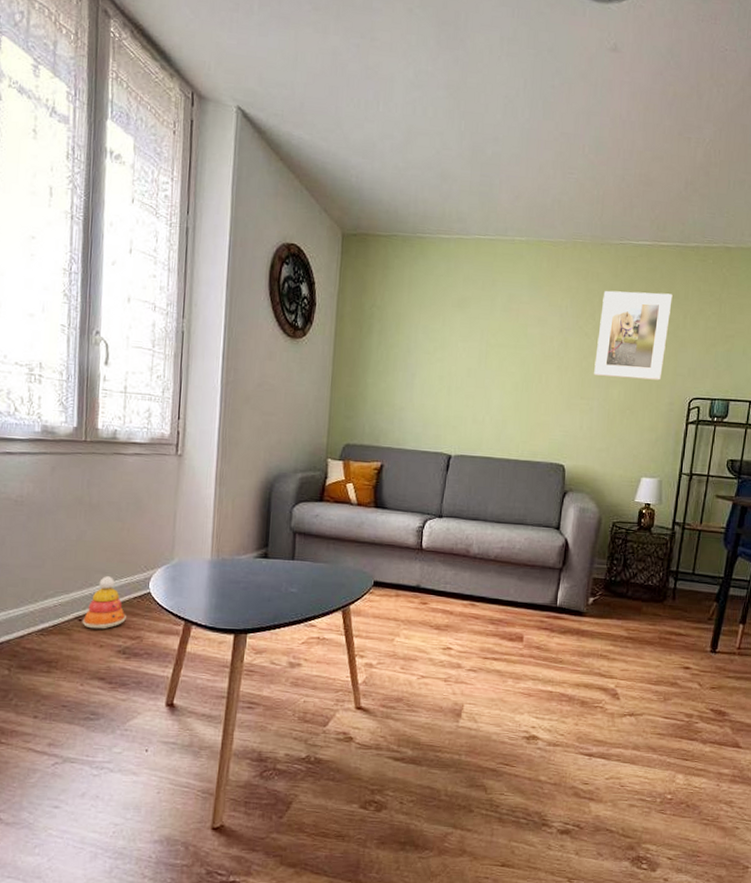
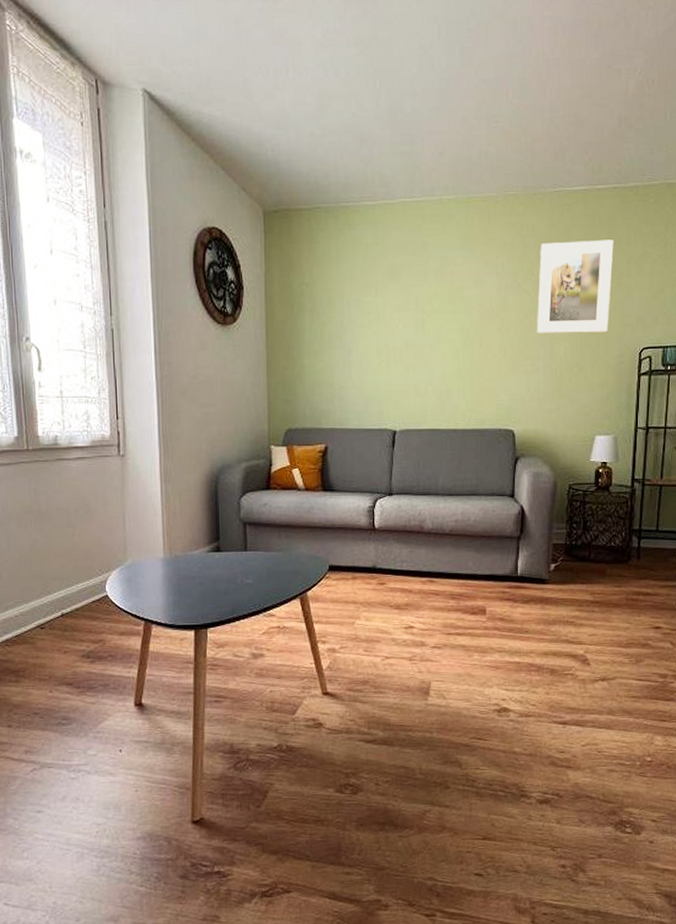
stacking toy: present [82,576,126,629] -> none [44,582,87,636]

